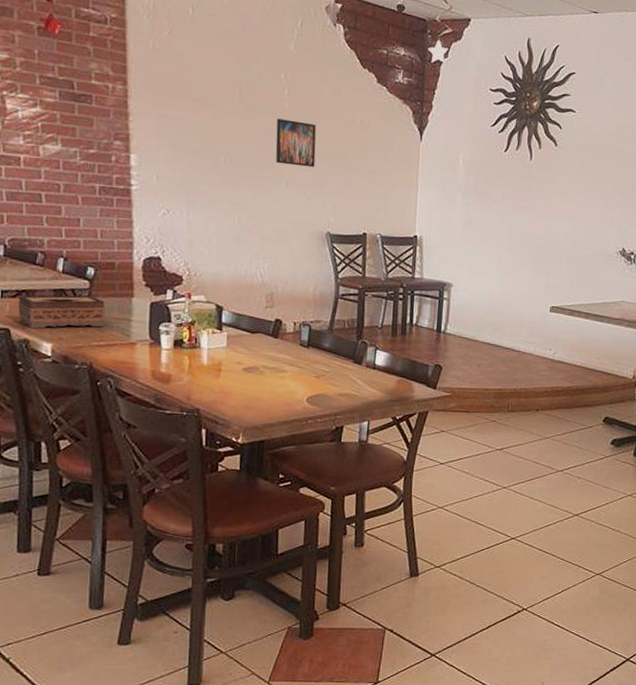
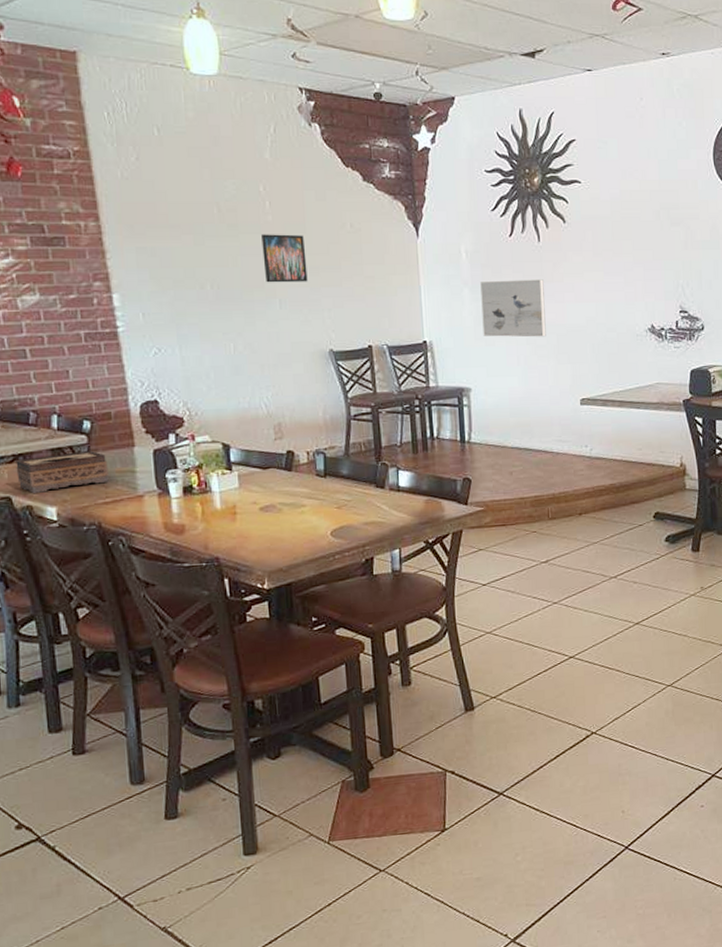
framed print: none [469,189,531,247] -> present [480,279,546,337]

